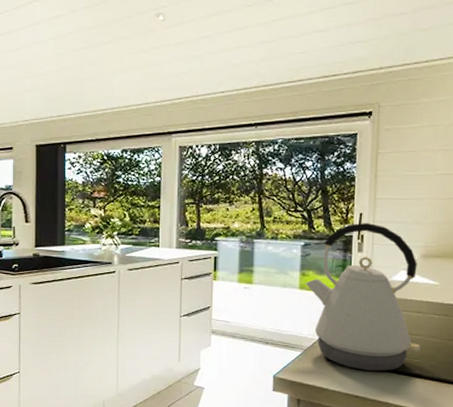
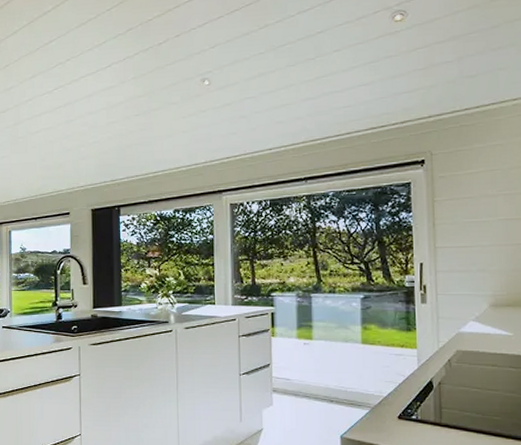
kettle: present [305,223,421,371] -> none [367,273,499,430]

